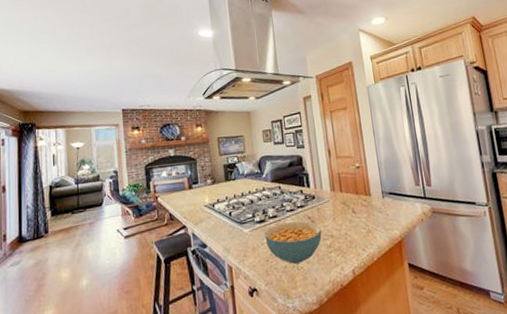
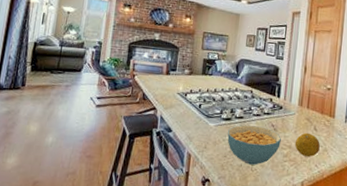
fruit: none [336,217,363,243] -> present [294,132,320,157]

